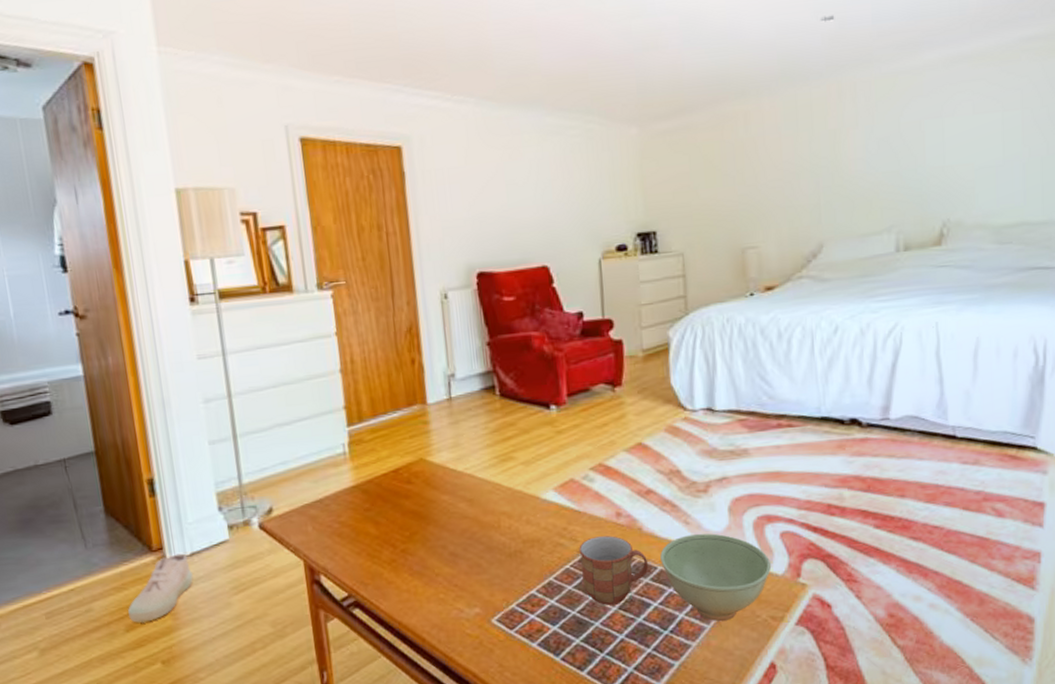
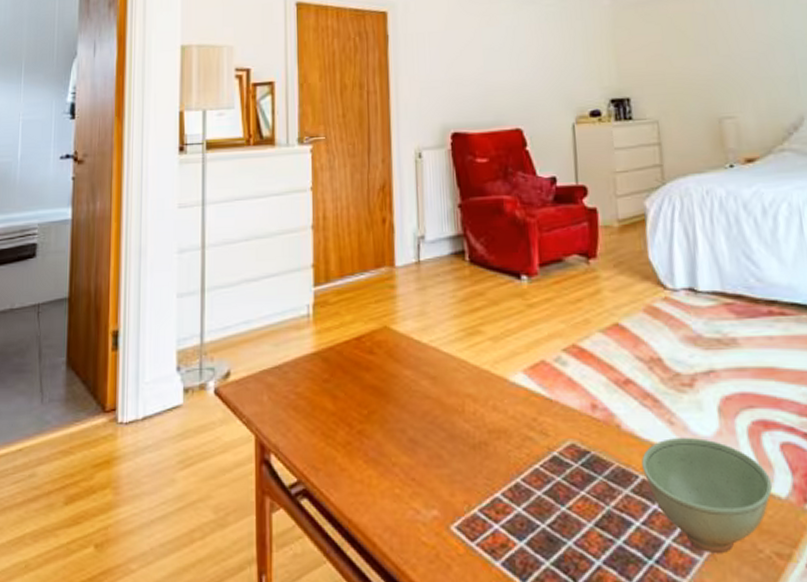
shoe: present [128,553,193,624] -> none [71,417,141,496]
mug: present [579,536,649,605] -> none [550,432,629,520]

